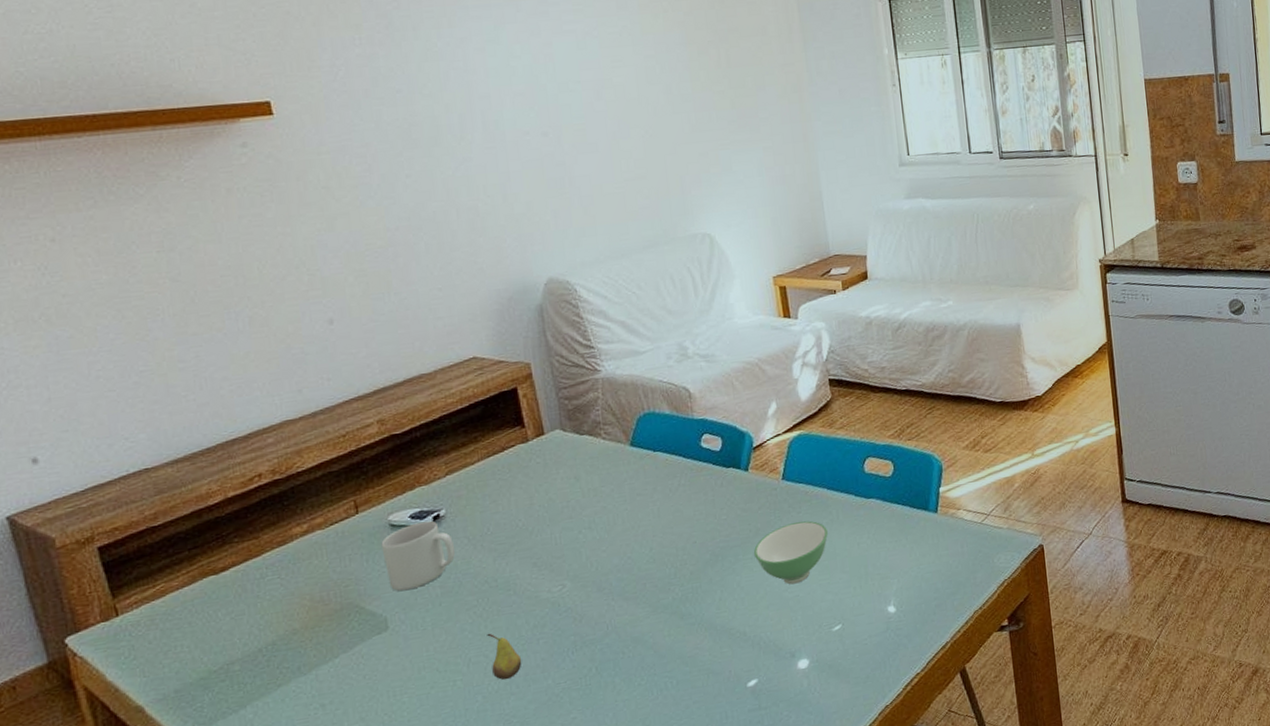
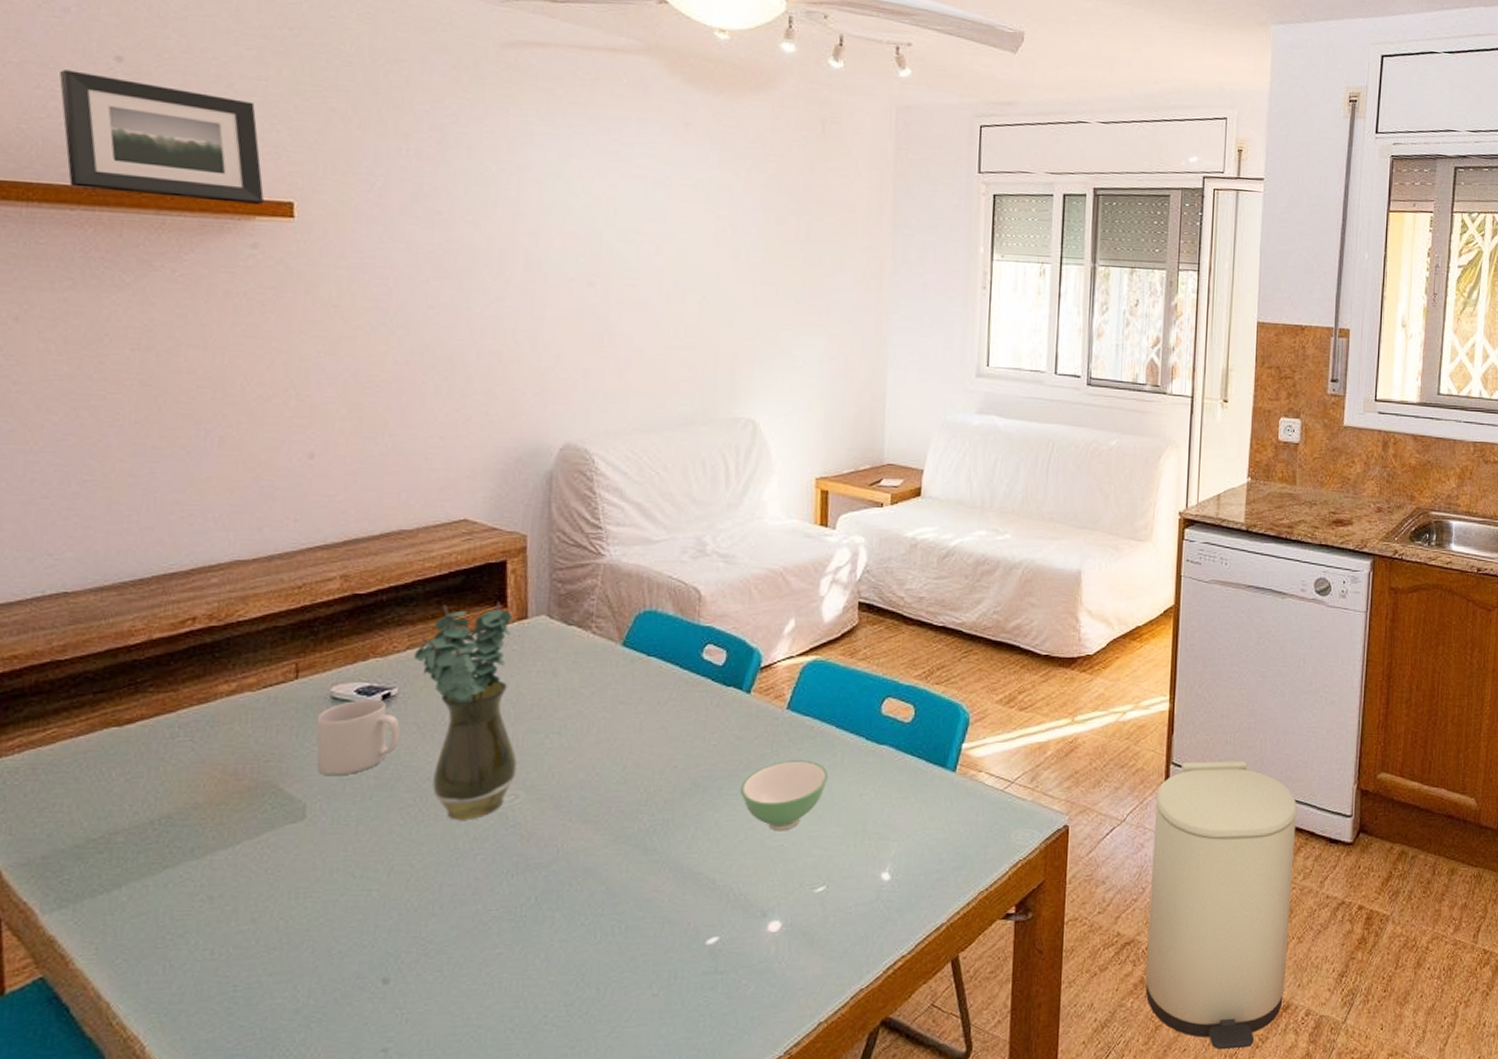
picture frame: none [42,12,245,117] -> present [59,70,265,204]
vase: none [452,424,560,613] -> present [413,602,518,820]
fruit: present [487,633,522,680] -> none [415,839,452,898]
pedal bin: none [1115,468,1252,715] -> present [1145,761,1297,1050]

